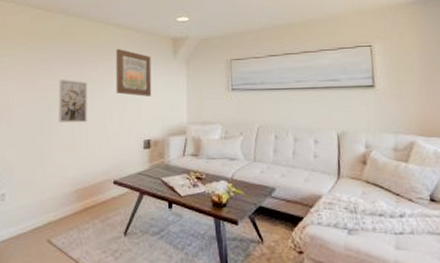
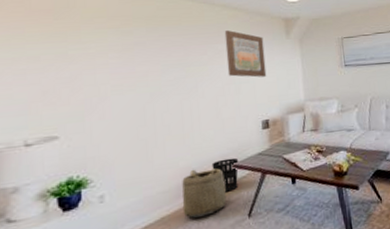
wall art: present [59,79,87,123] -> none [162,64,198,111]
basket: none [66,180,105,227] -> present [182,167,227,218]
wastebasket: none [95,174,120,207] -> present [211,157,239,192]

